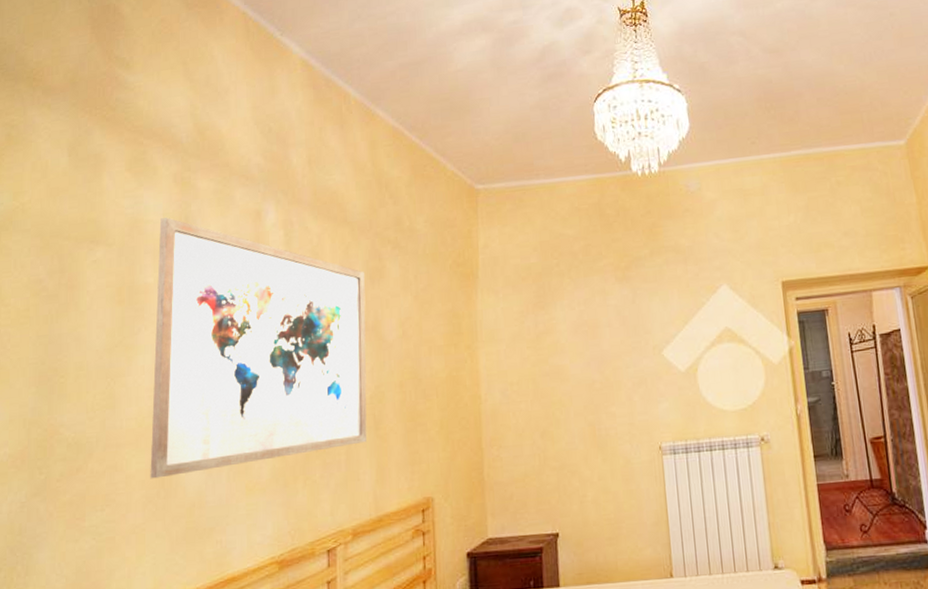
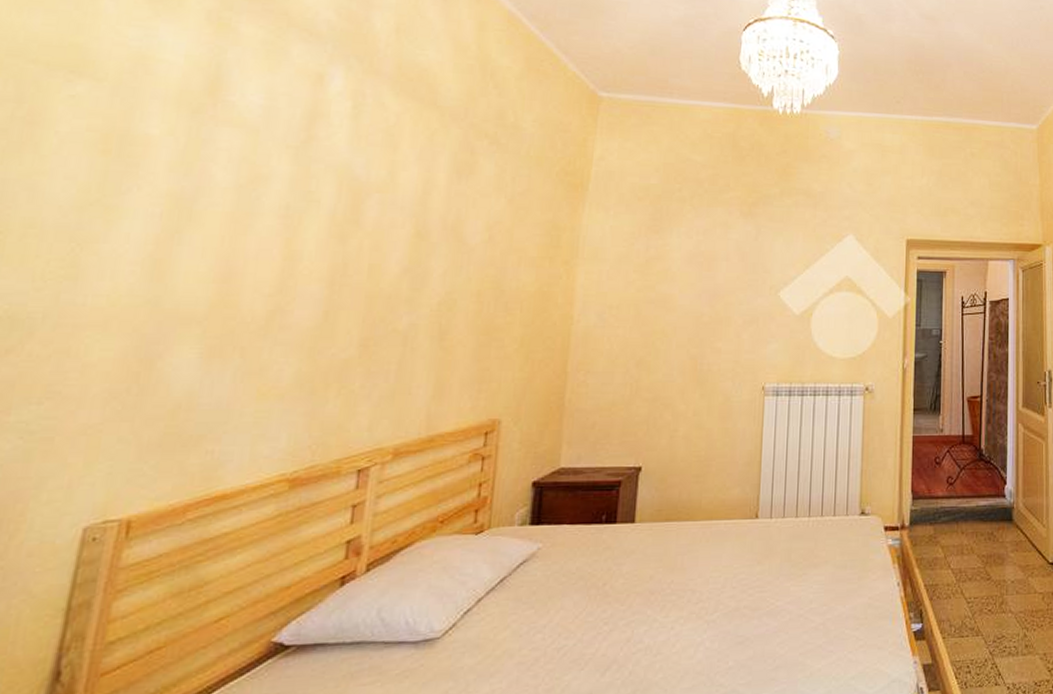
wall art: present [150,217,368,479] -> none [119,60,450,371]

